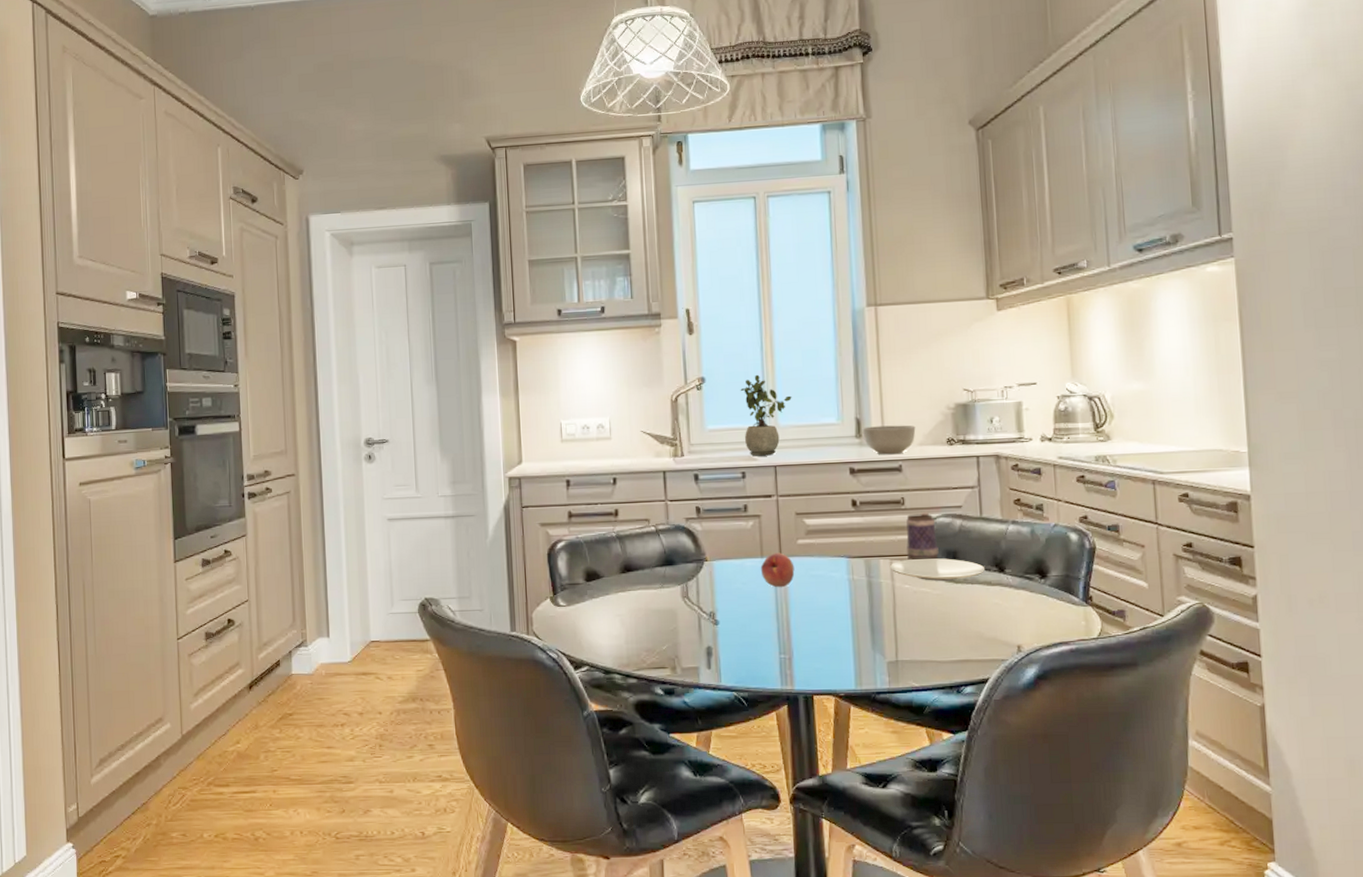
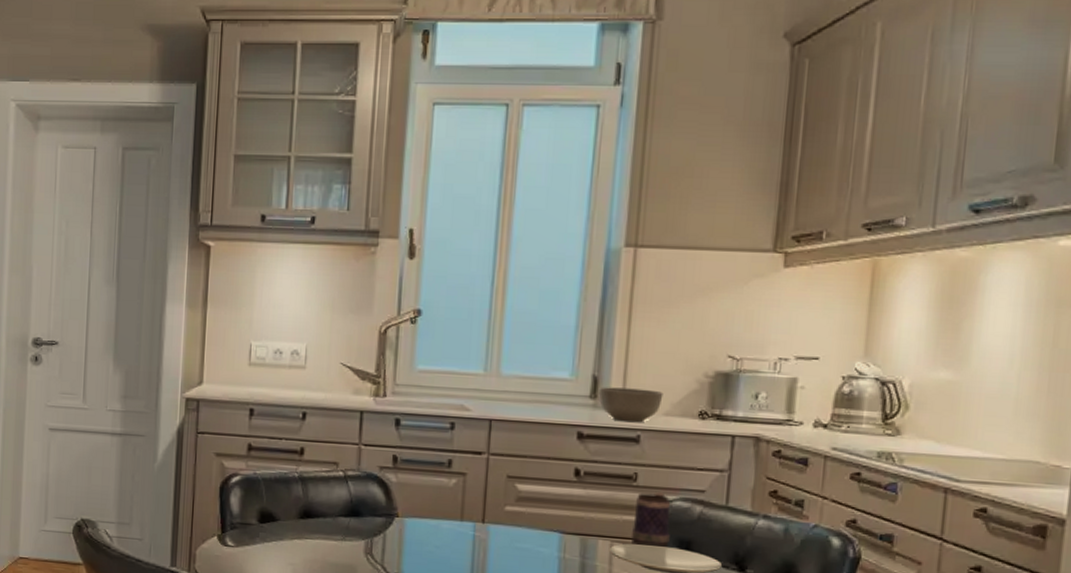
potted plant: present [740,374,792,457] -> none [458,312,521,408]
fruit: present [760,552,795,588] -> none [458,517,498,557]

